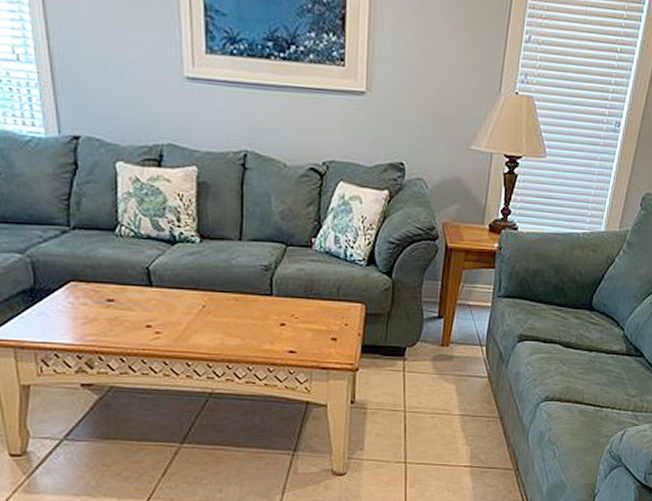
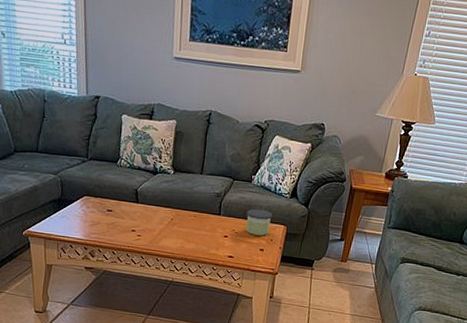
candle: none [308,283,344,320] -> present [245,208,272,236]

